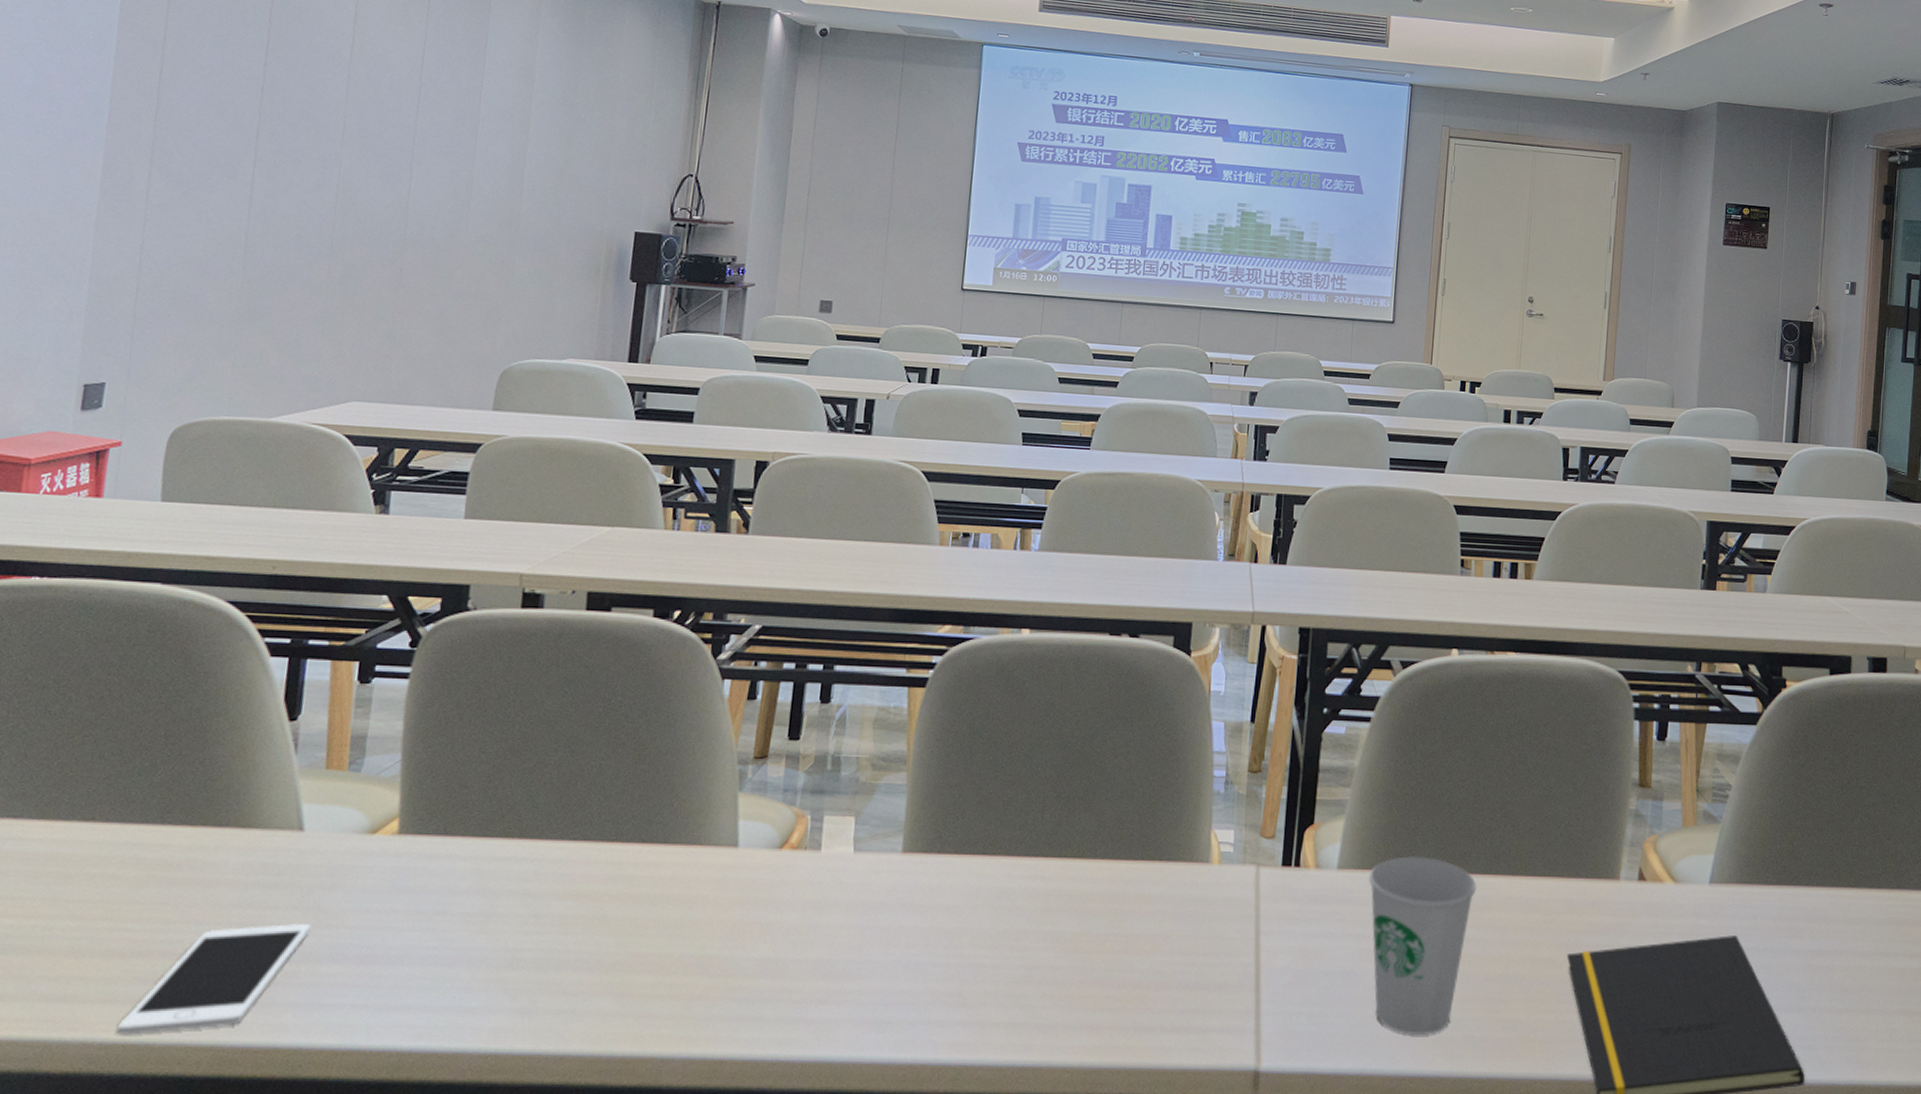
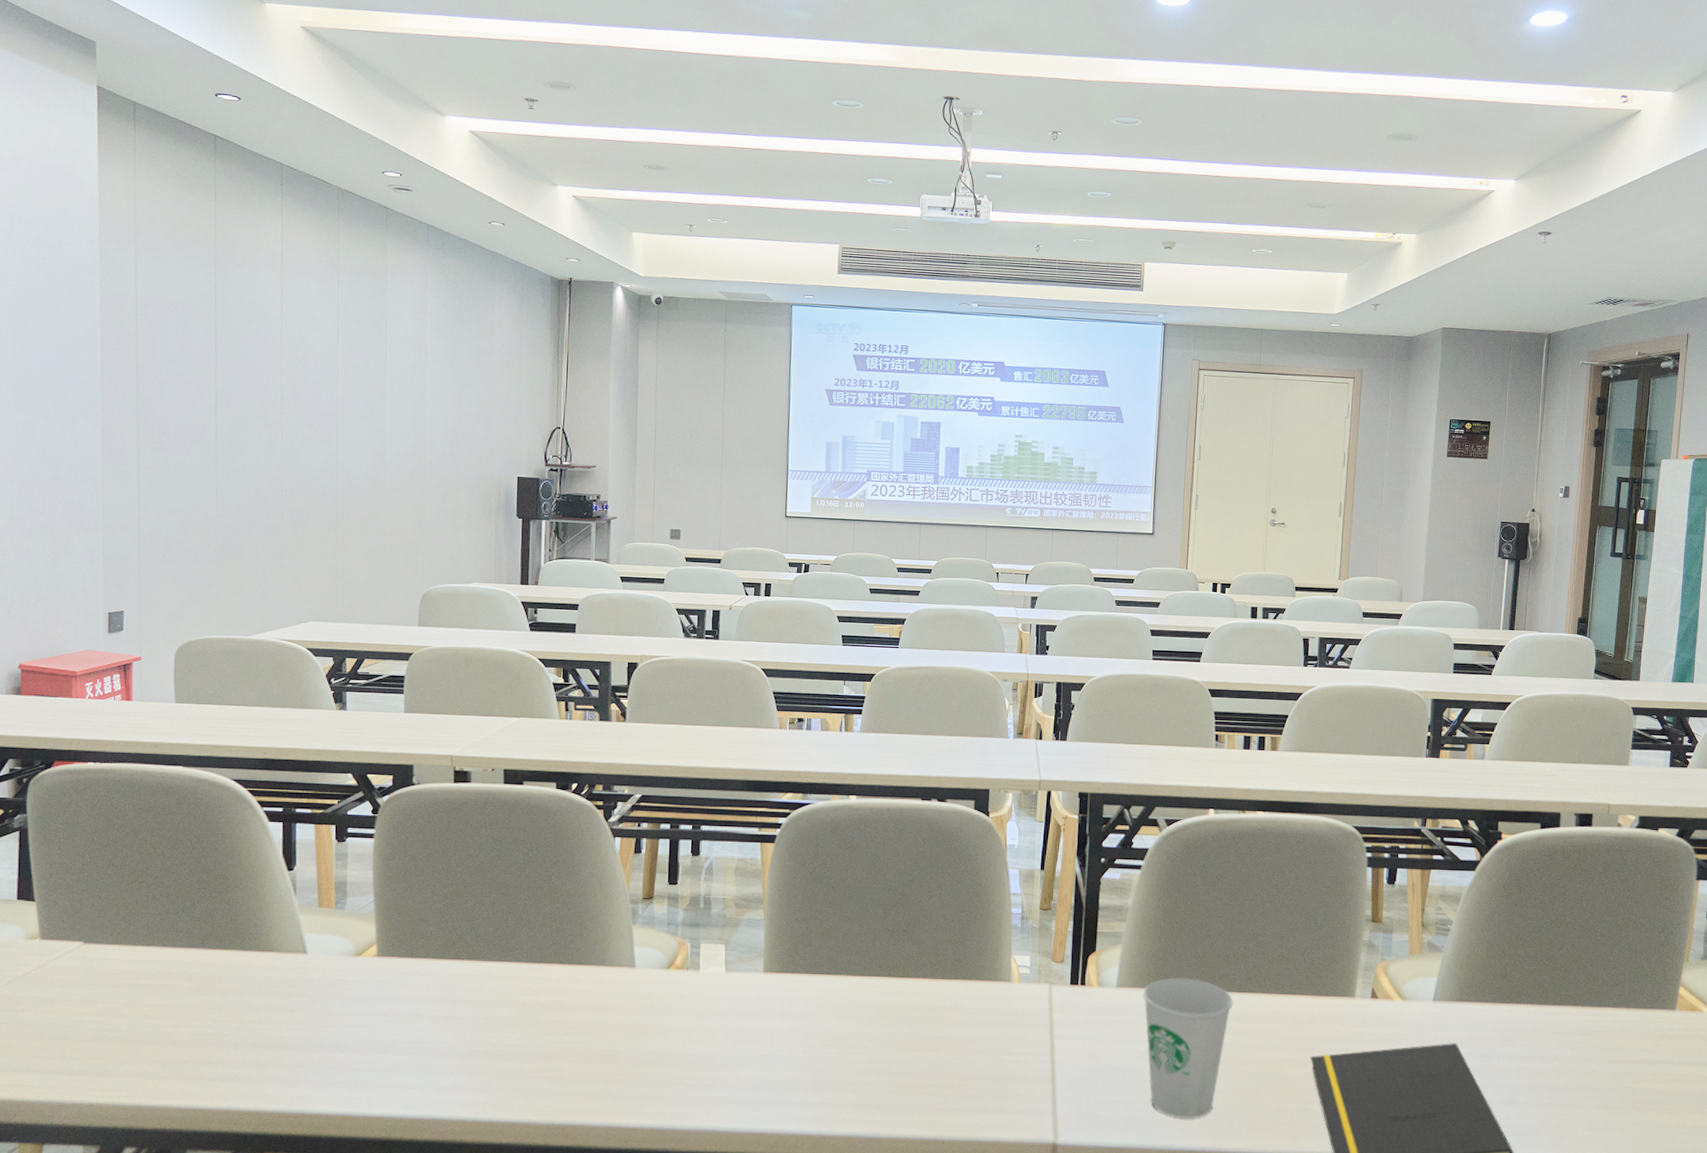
cell phone: present [116,924,311,1035] -> none [188,1023,320,1103]

